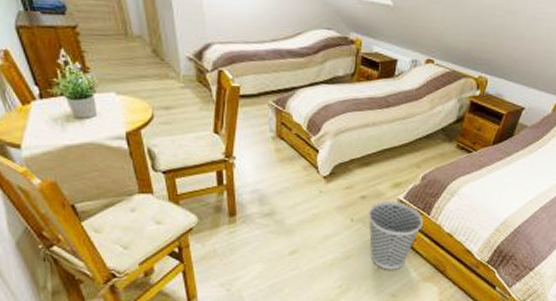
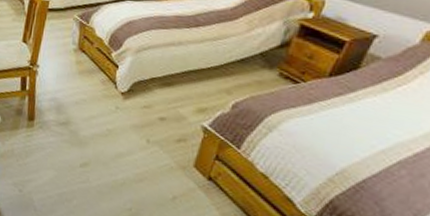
wastebasket: present [368,202,423,270] -> none [165,126,231,204]

